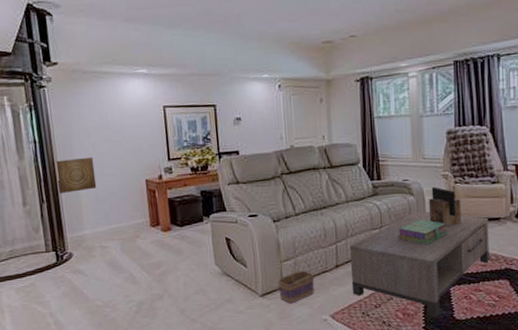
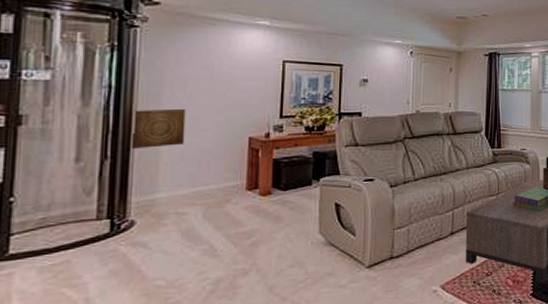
basket: present [278,256,315,304] -> none [388,223,428,275]

